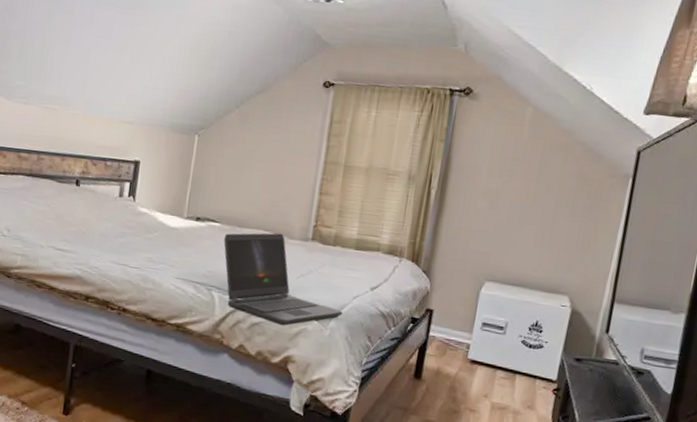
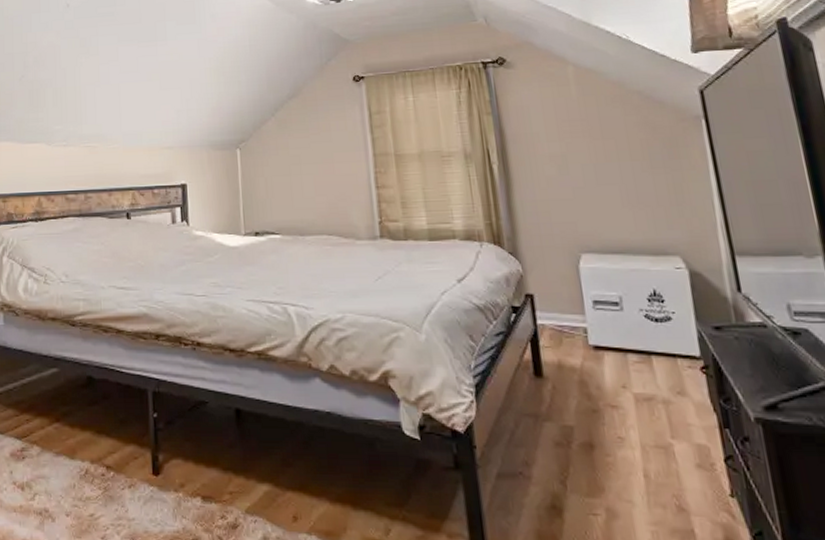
laptop computer: present [223,233,343,326] -> none [288,235,435,337]

